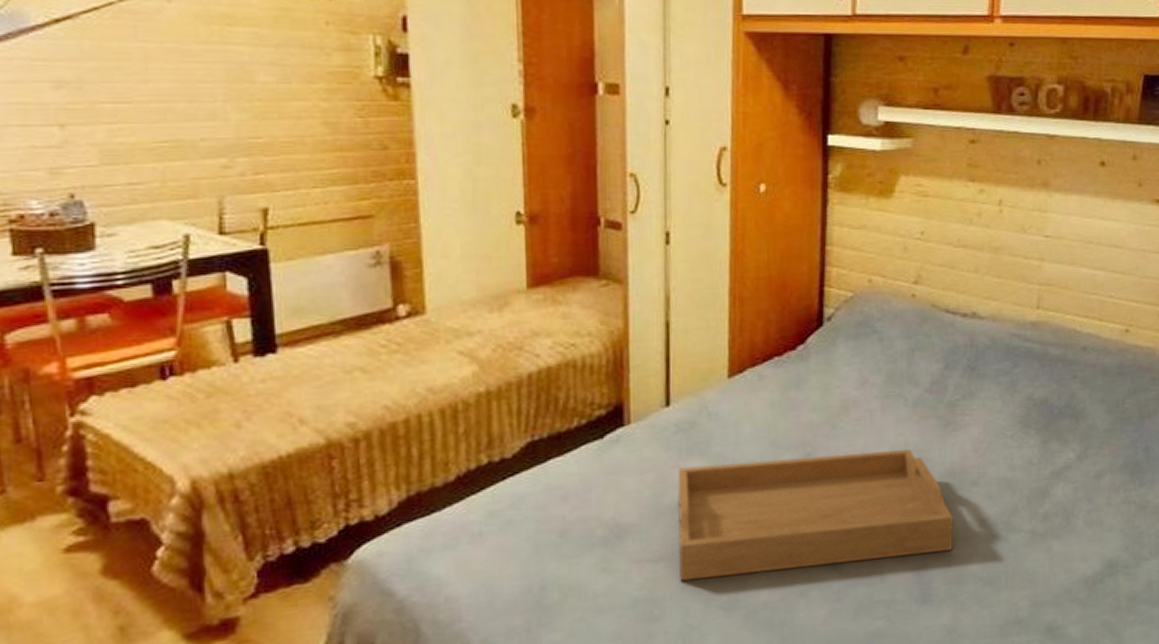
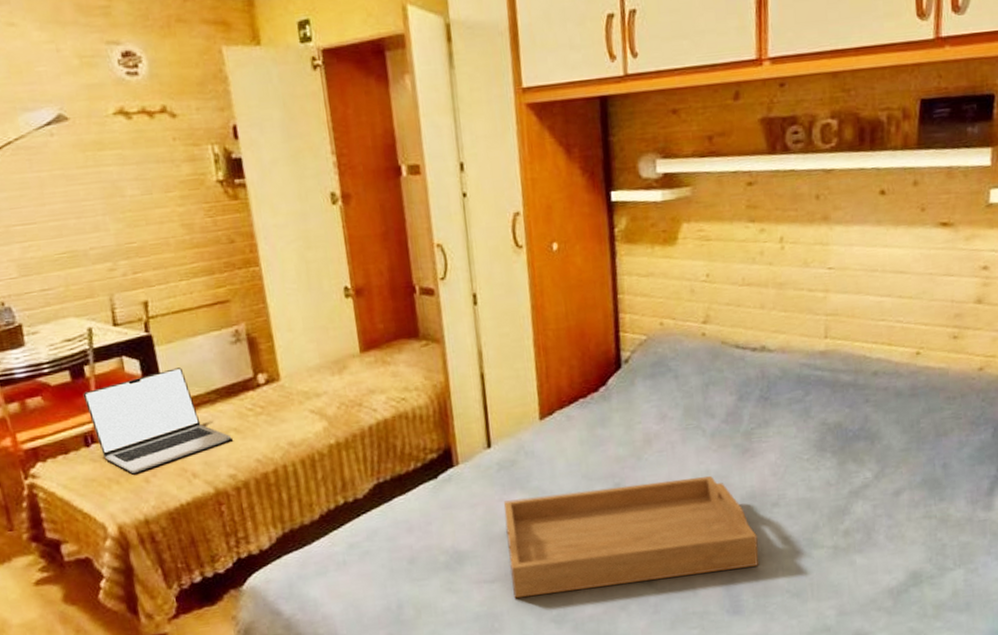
laptop: none [166,290,356,415] -> present [83,367,232,473]

